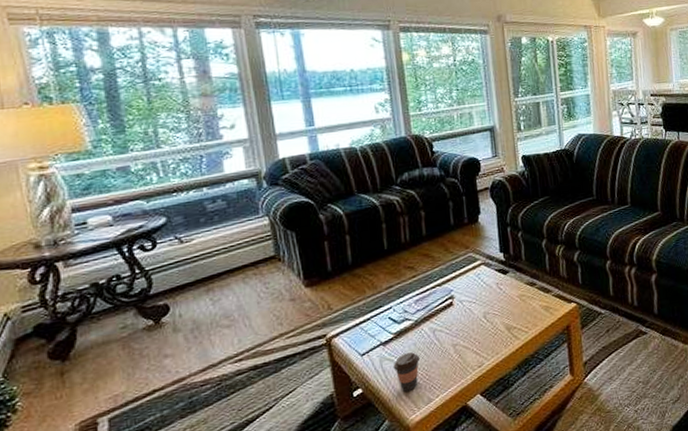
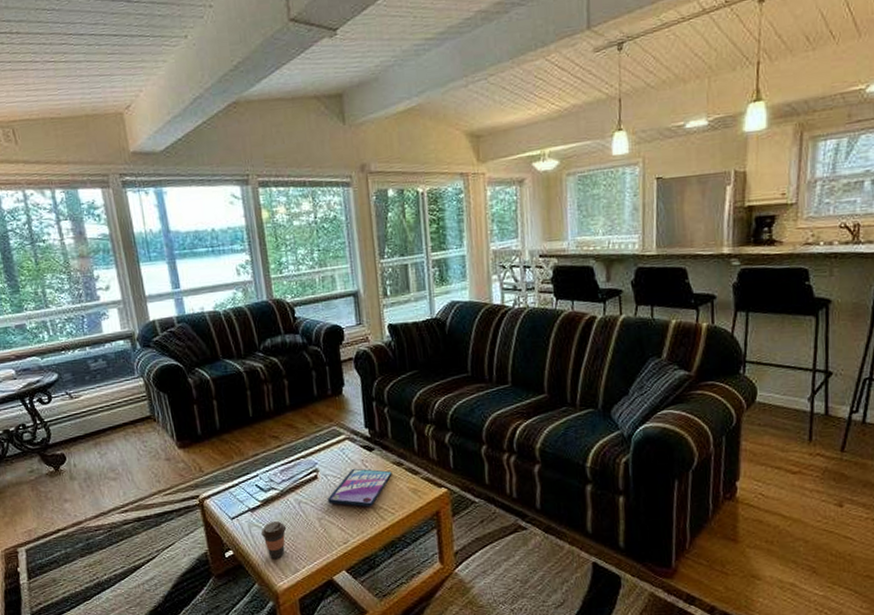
video game case: none [463,291,526,329] -> present [328,468,392,507]

